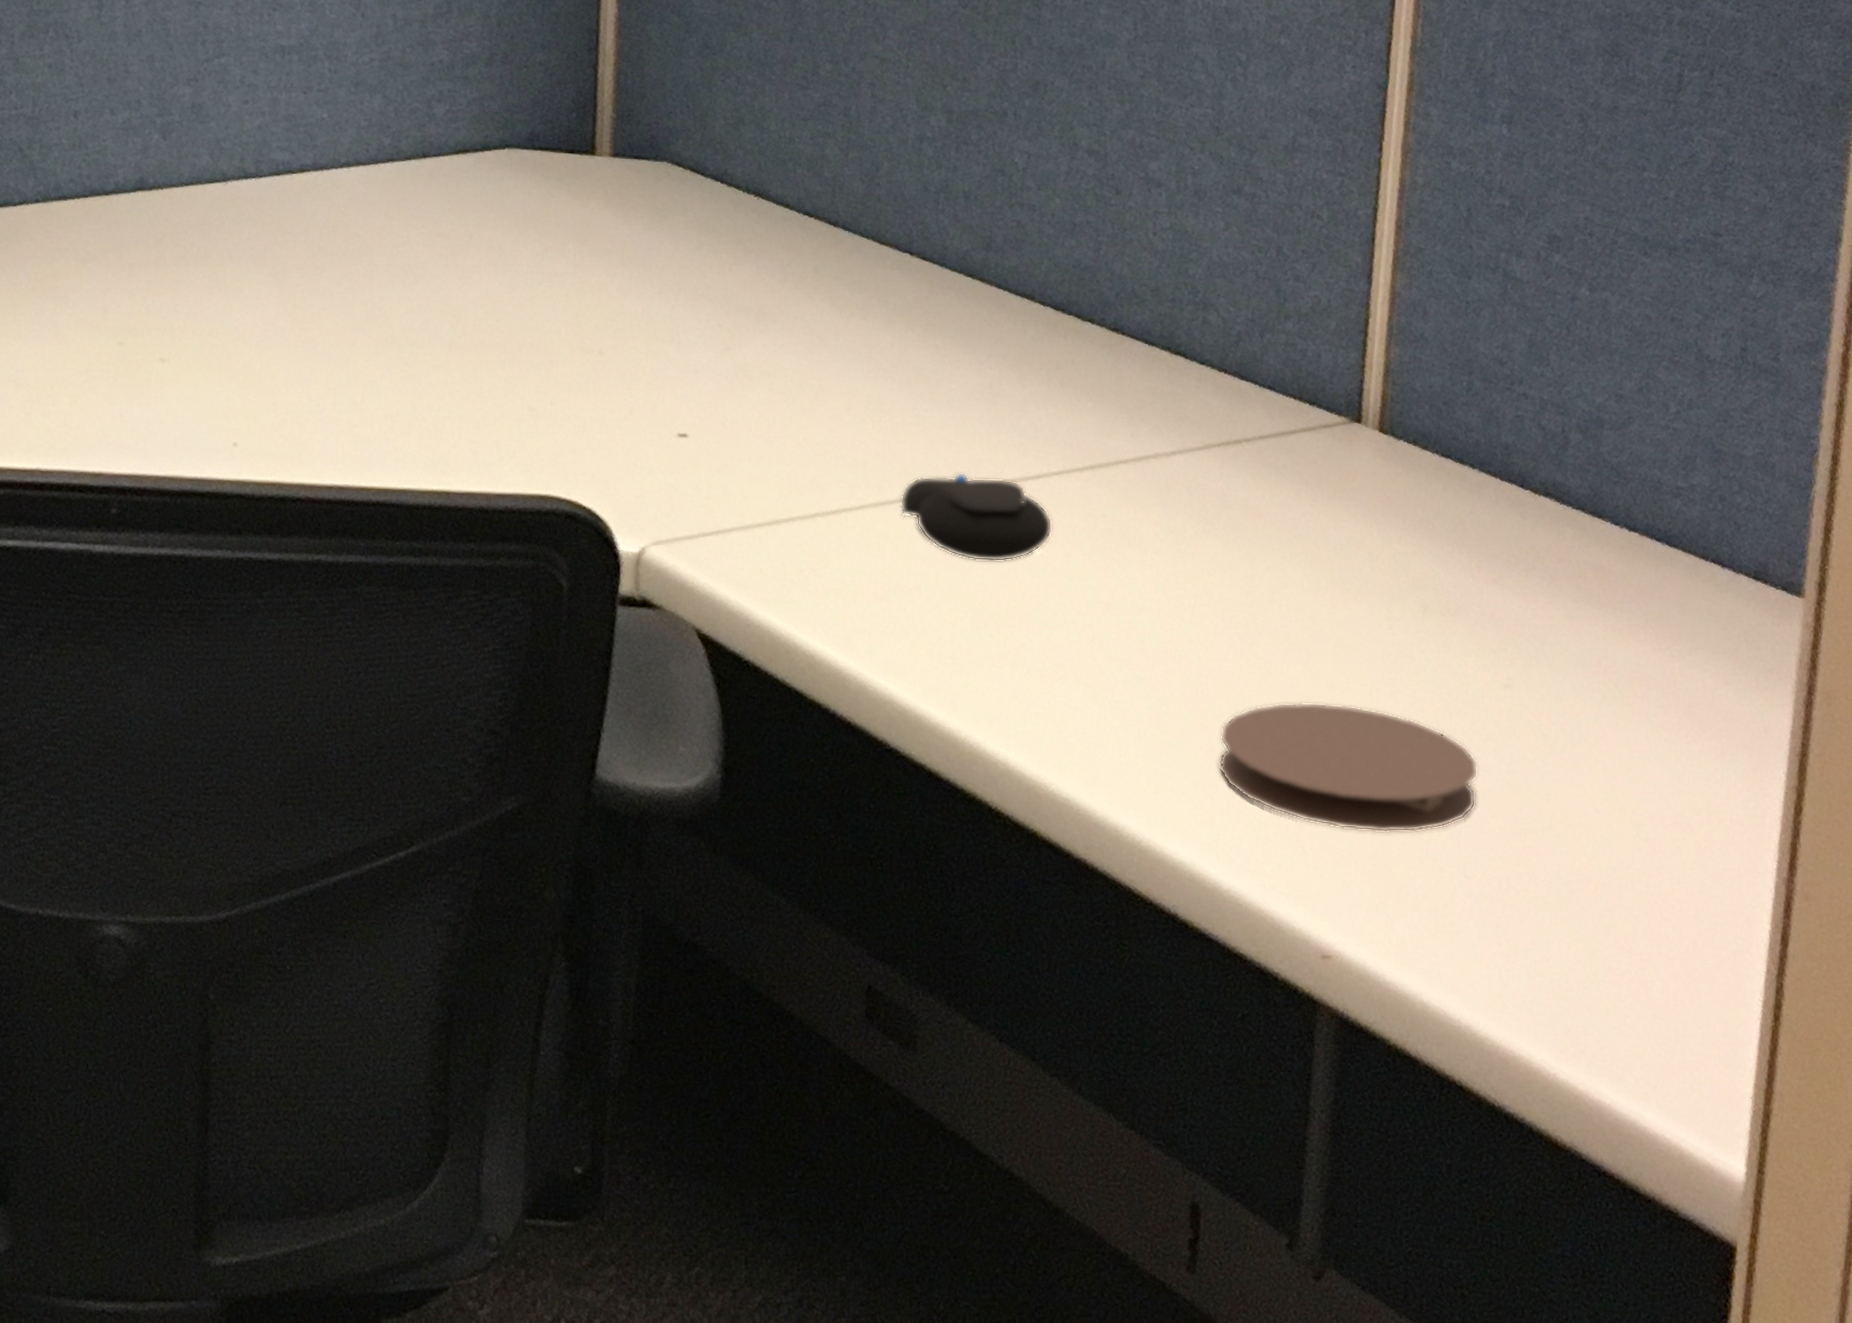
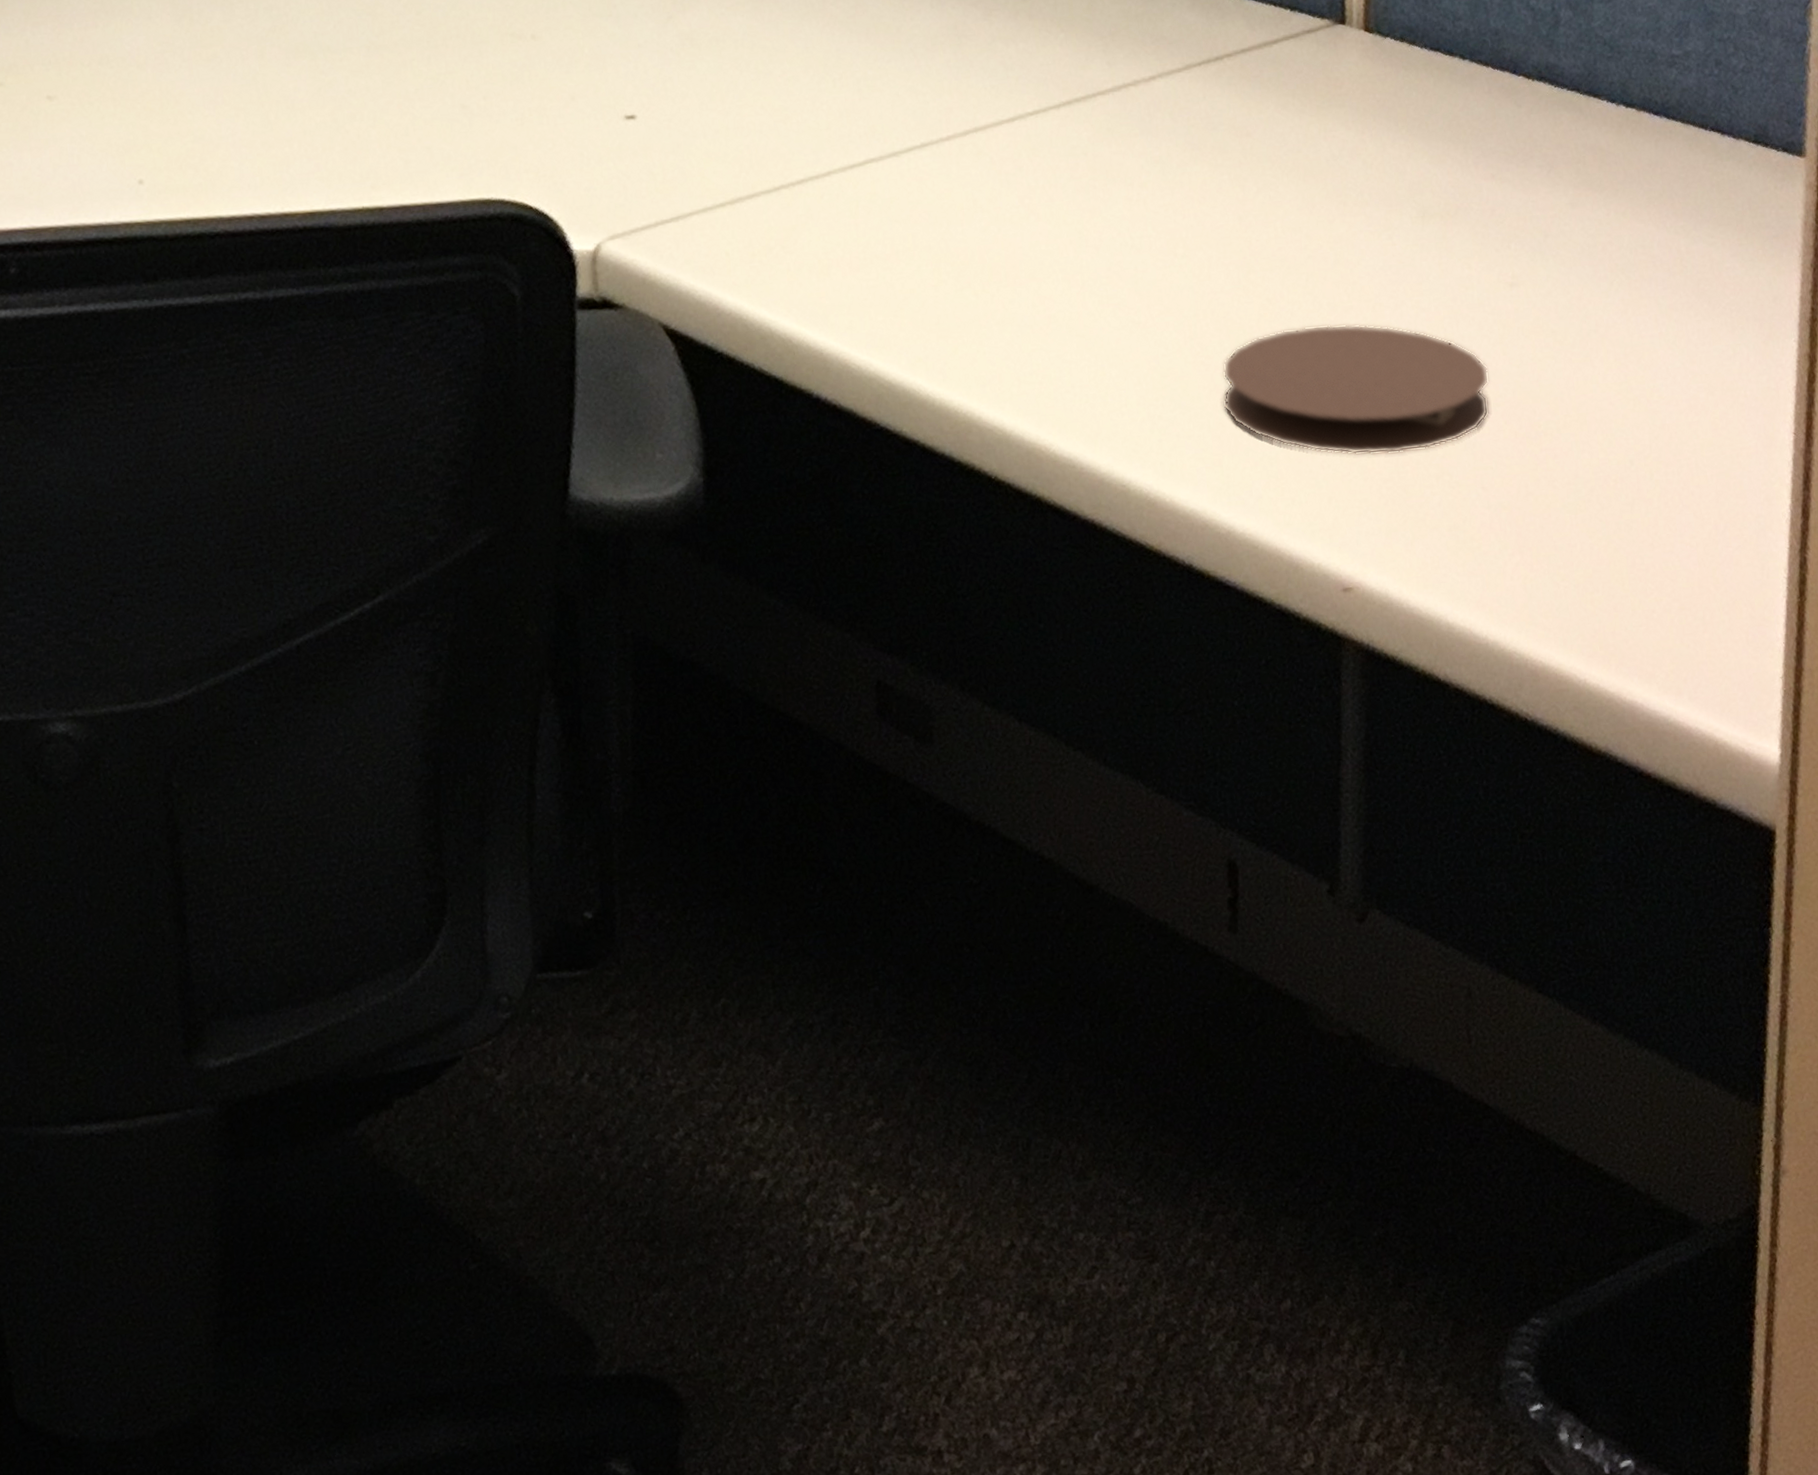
computer mouse: present [900,472,1053,562] -> none [869,123,1033,218]

